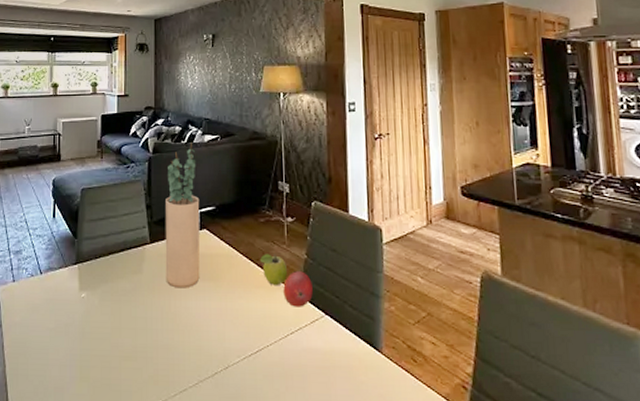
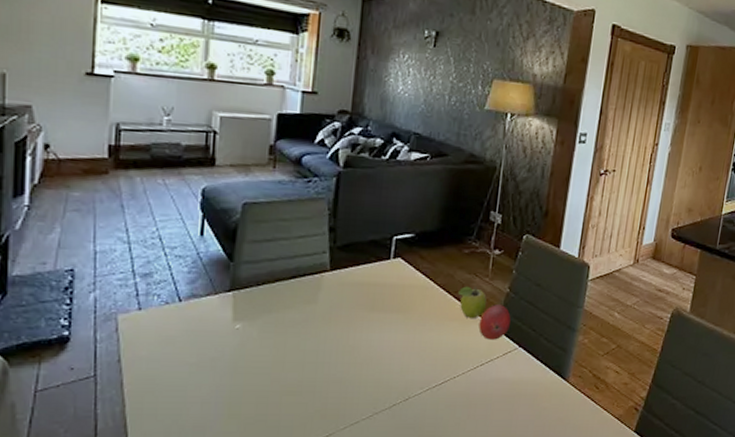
vase: present [165,142,200,288] -> none [345,159,398,320]

